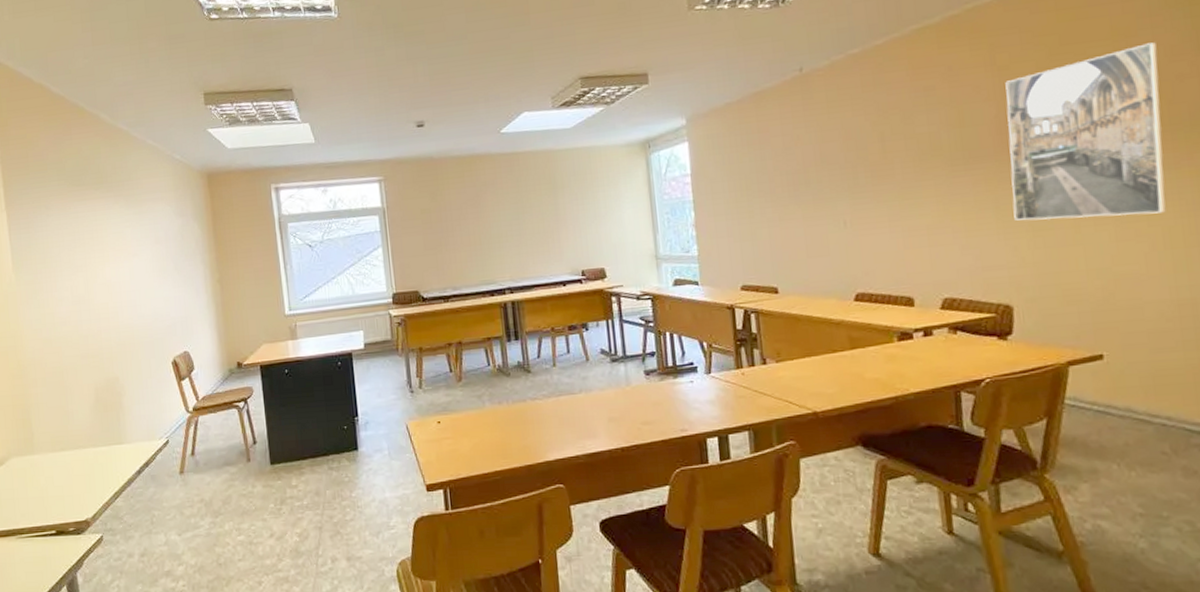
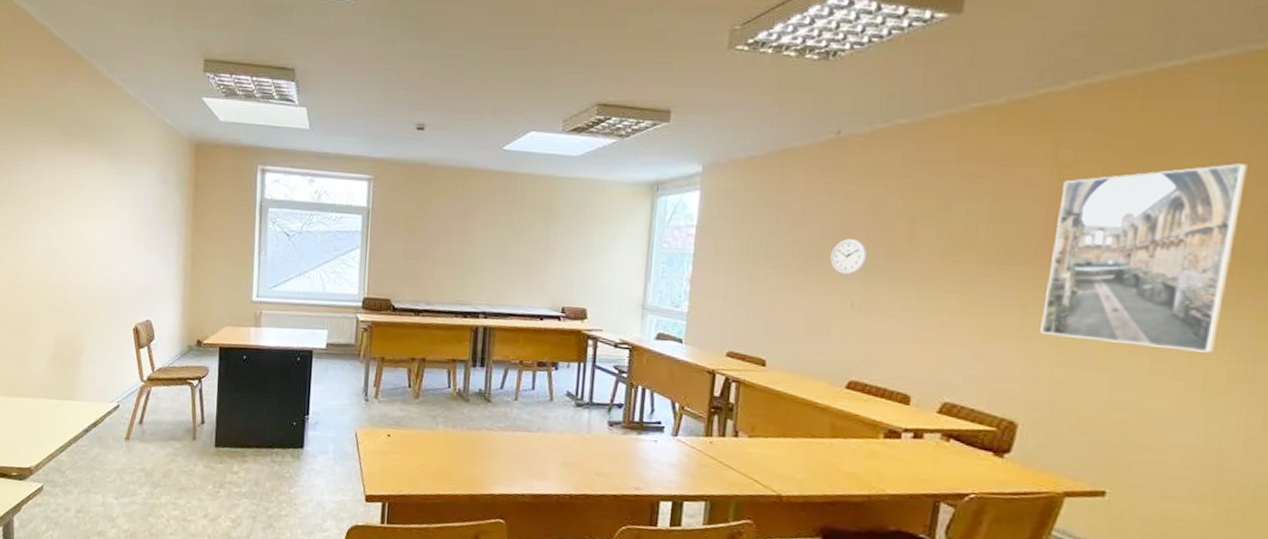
wall clock: none [816,162,849,197] -> present [830,238,867,275]

